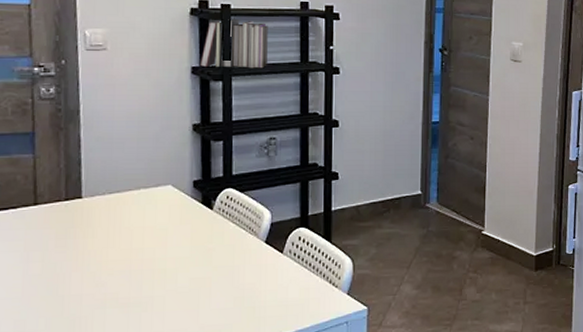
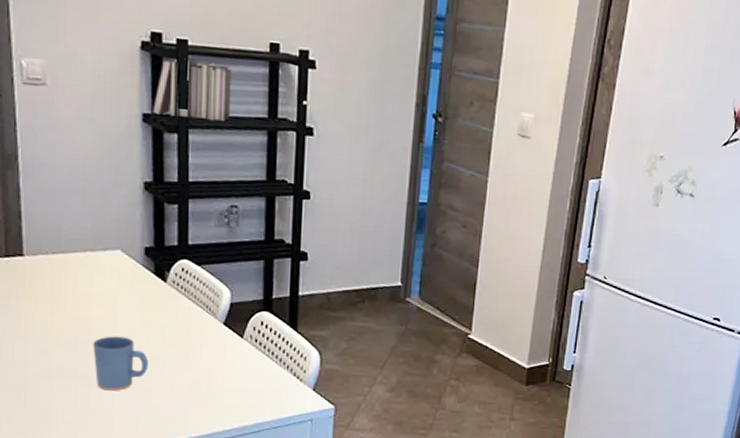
mug: none [144,262,197,314] -> present [92,336,149,391]

